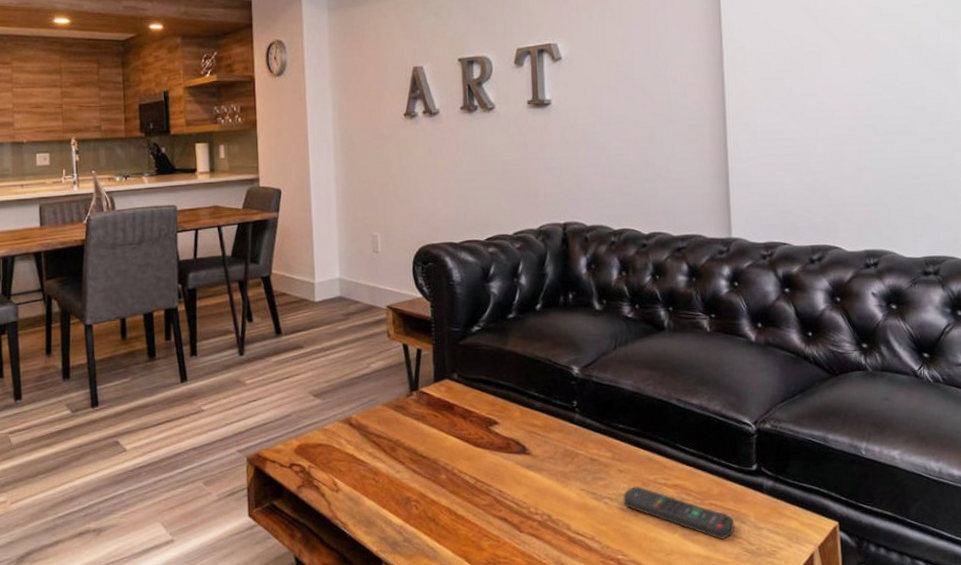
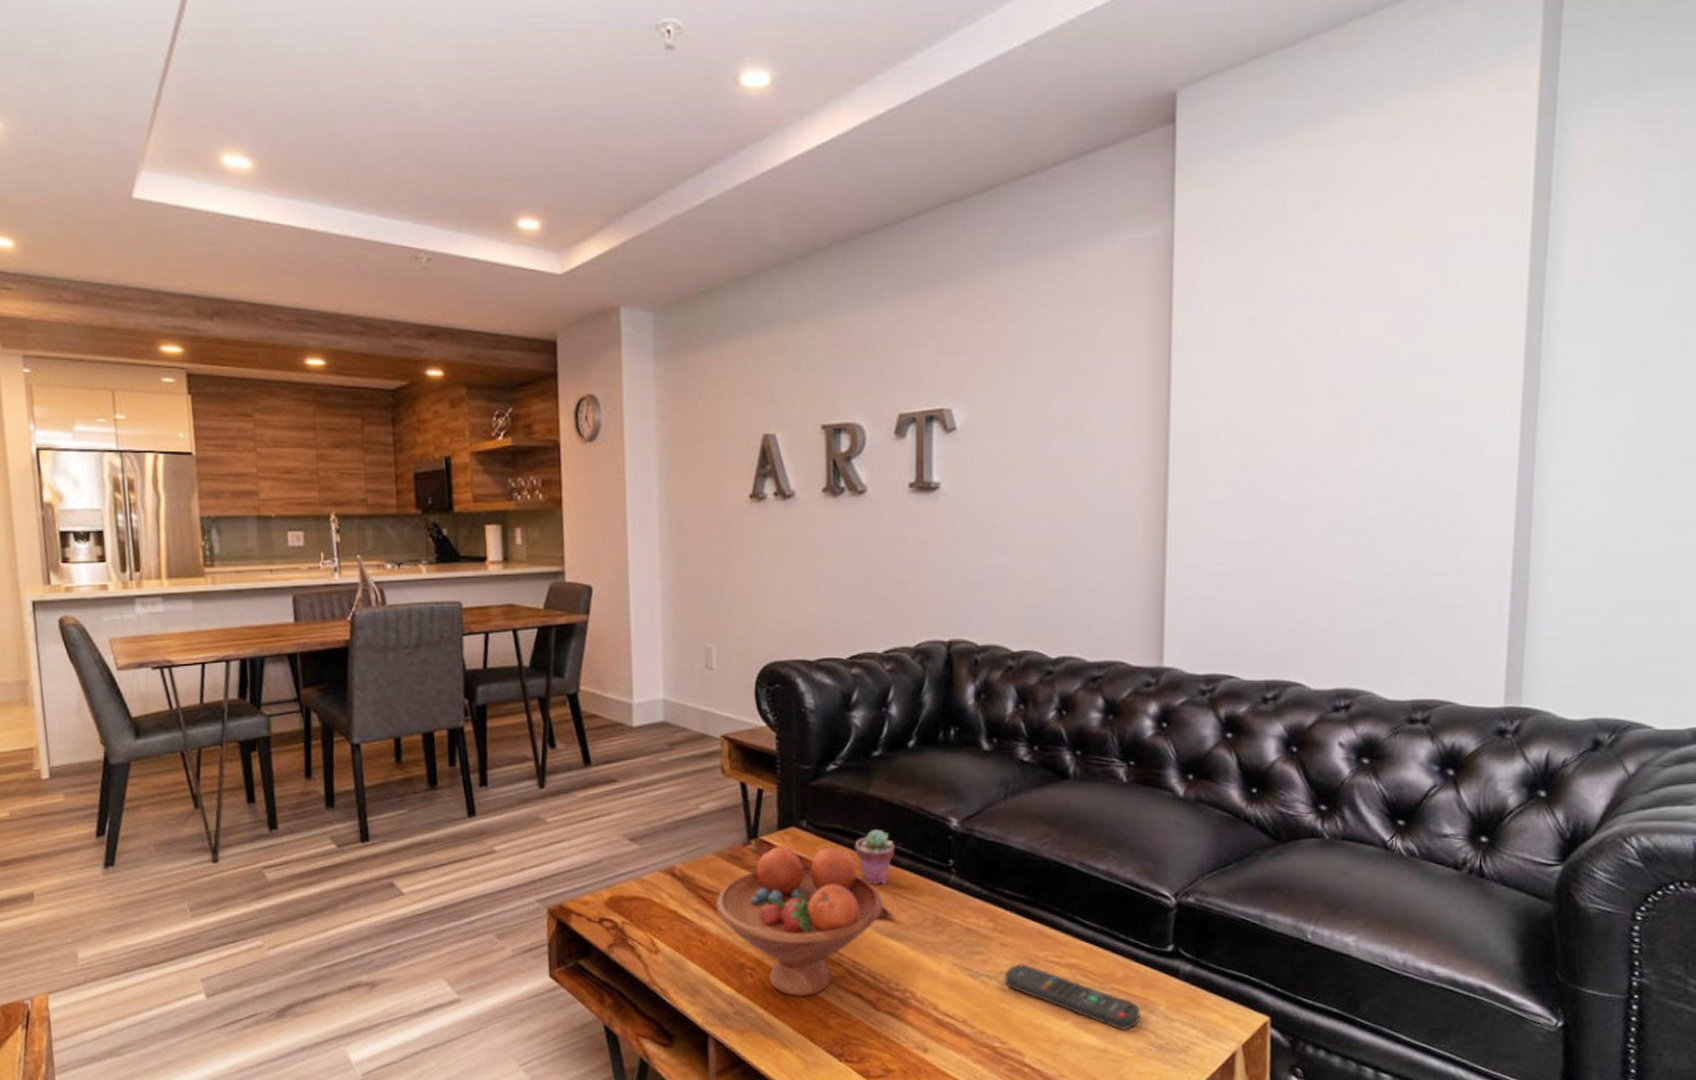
fruit bowl: none [385,395,522,523] -> present [715,846,883,996]
potted succulent: none [497,378,530,425] -> present [854,828,895,885]

